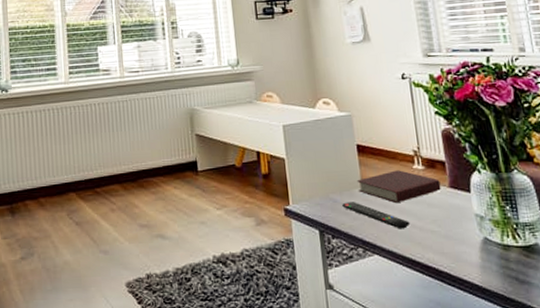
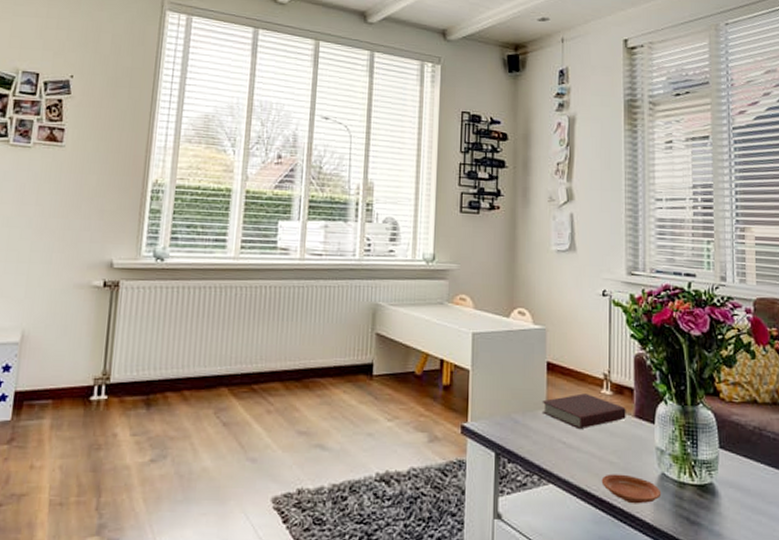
remote control: present [342,202,411,229] -> none [523,424,590,458]
plate: none [424,241,487,268] -> present [601,474,662,504]

